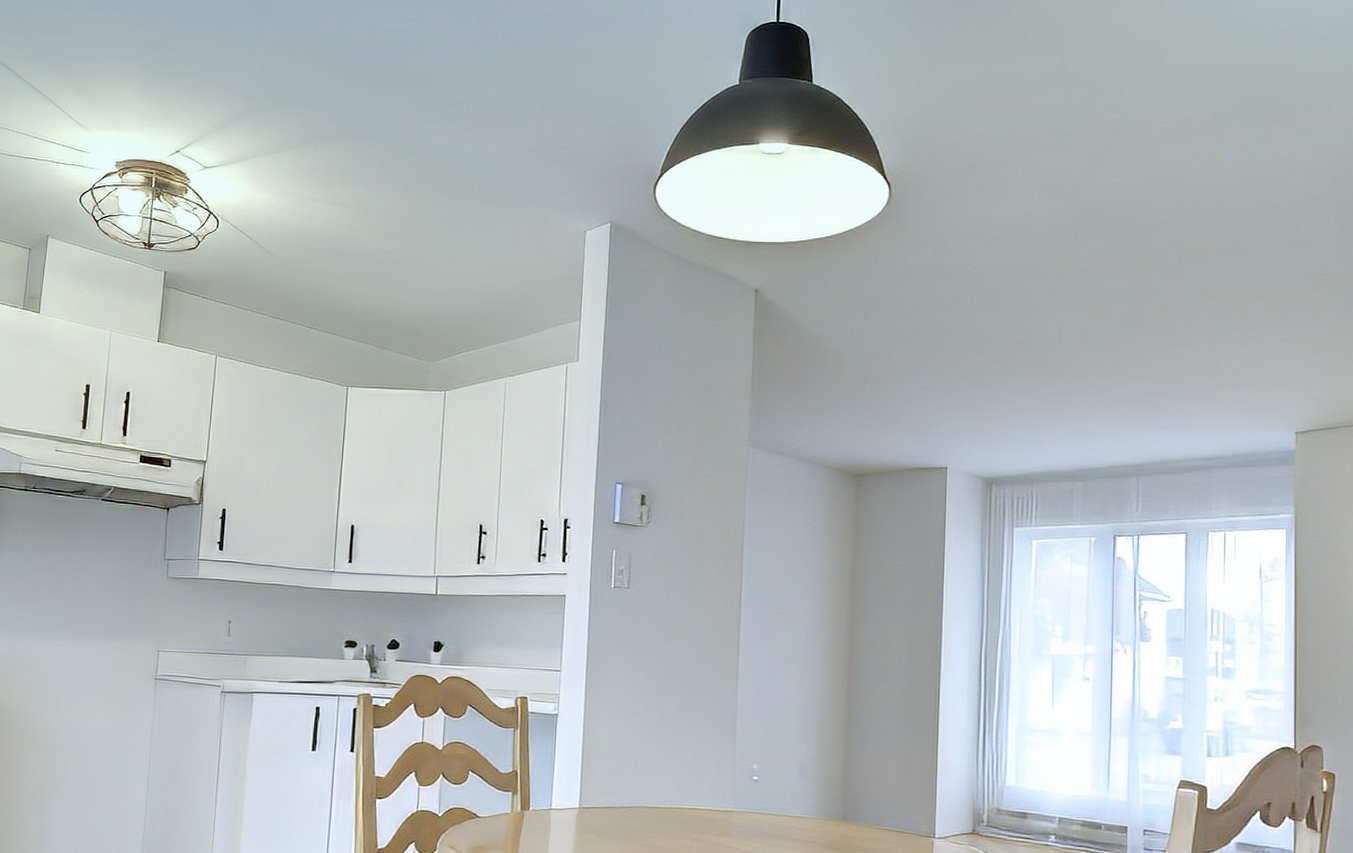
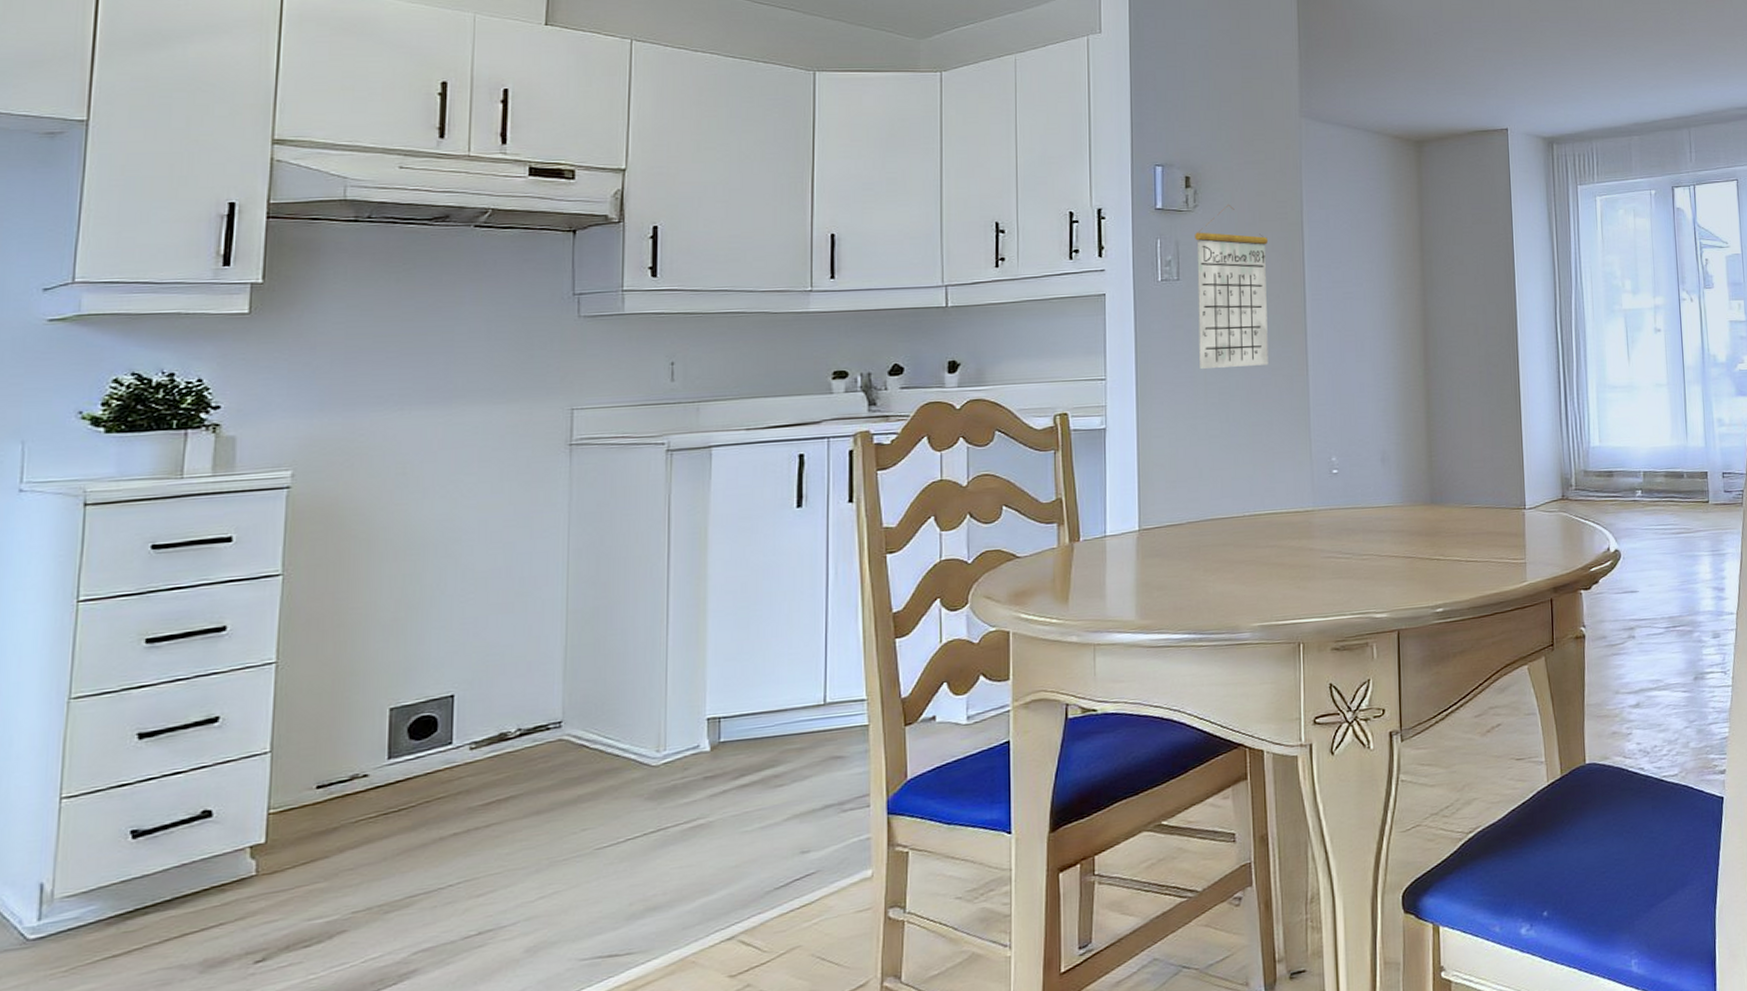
calendar: none [642,522,710,673] -> present [1195,204,1269,369]

